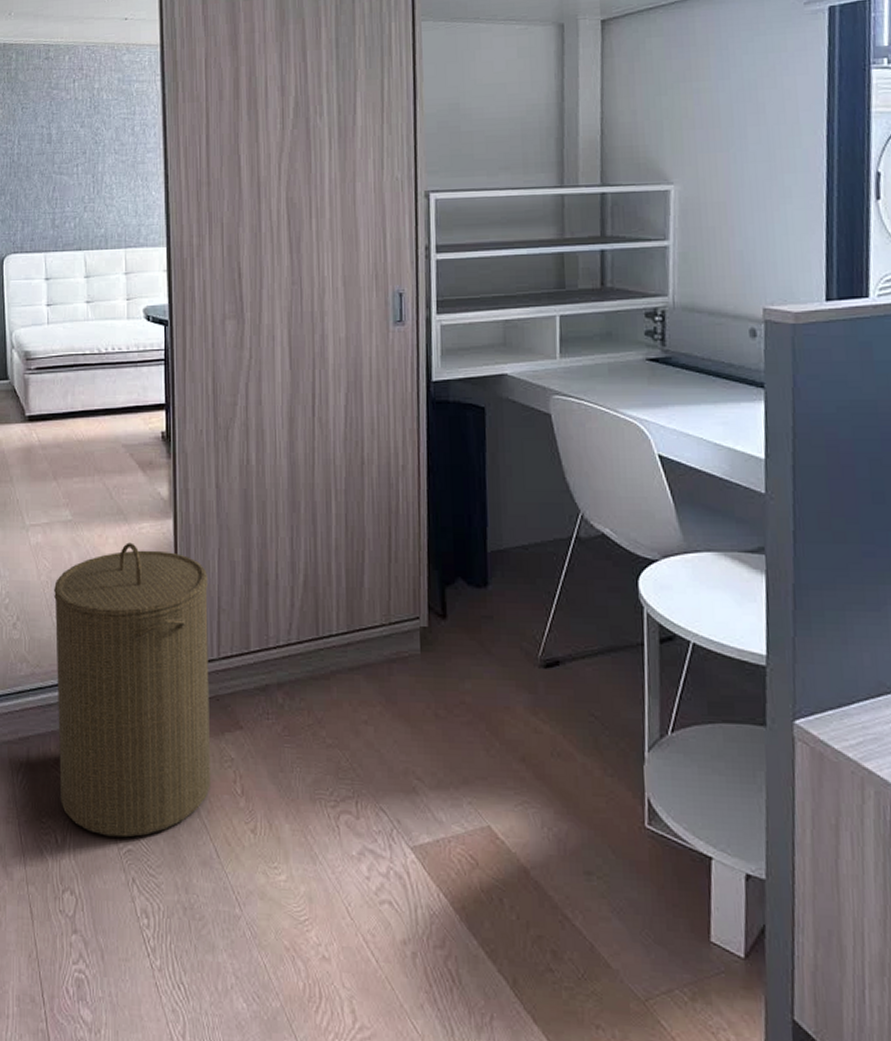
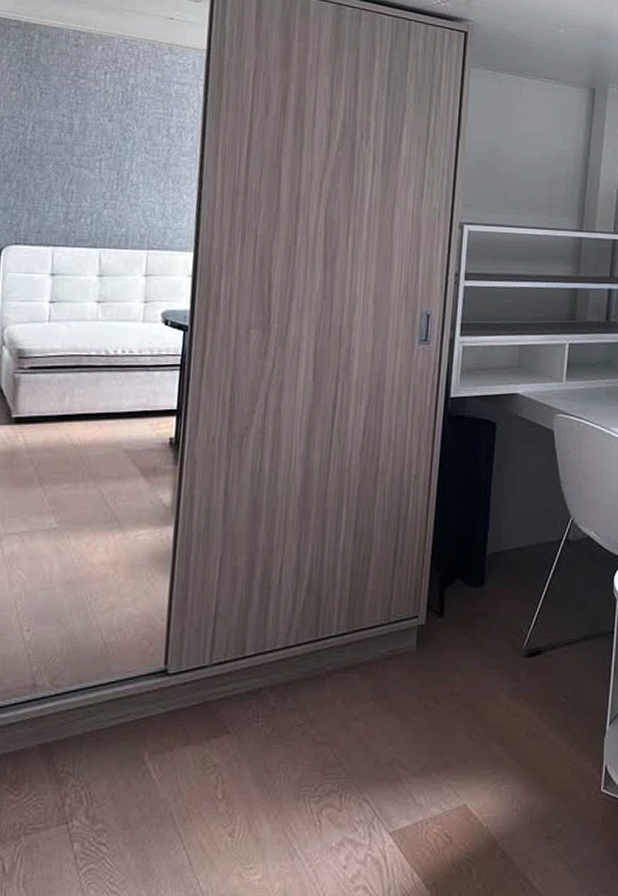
laundry hamper: present [54,542,212,838] -> none [13,550,207,858]

